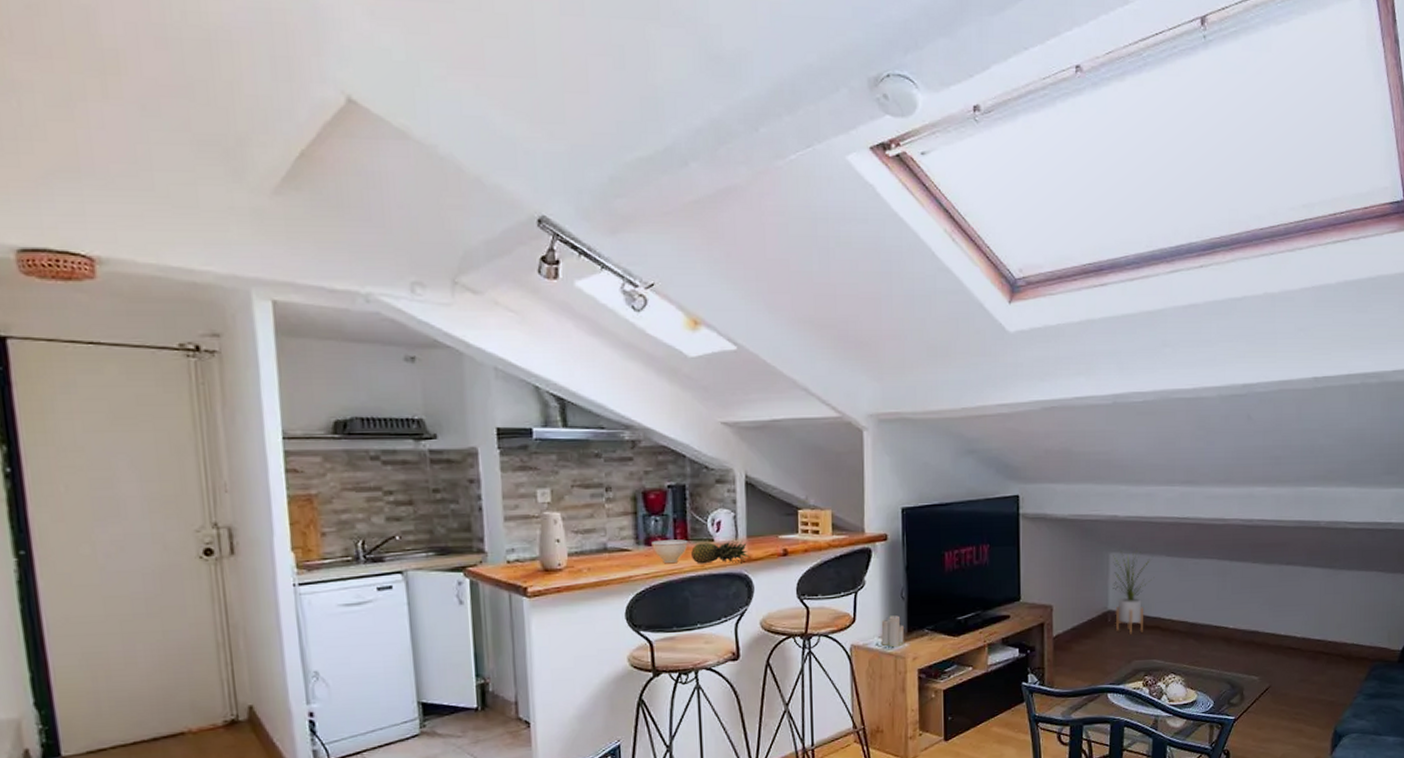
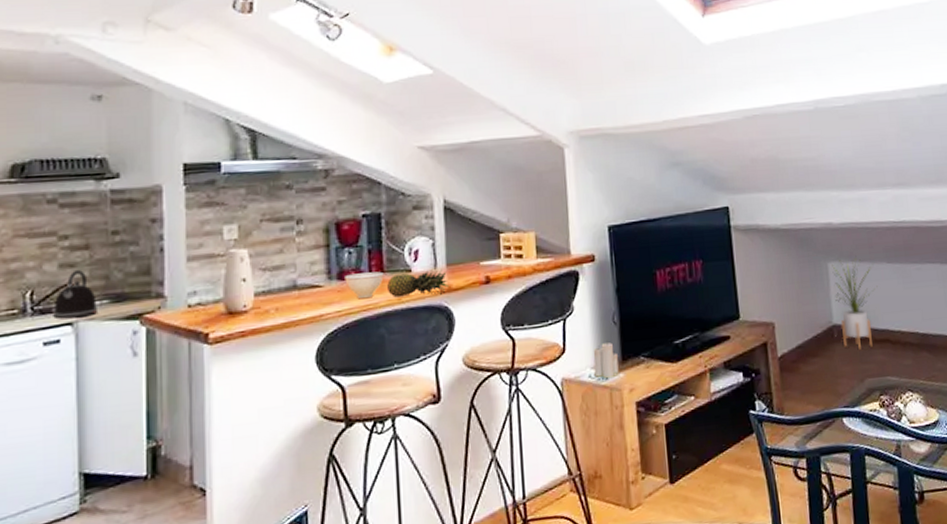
kettle: none [384,524,424,568] -> present [53,270,97,320]

